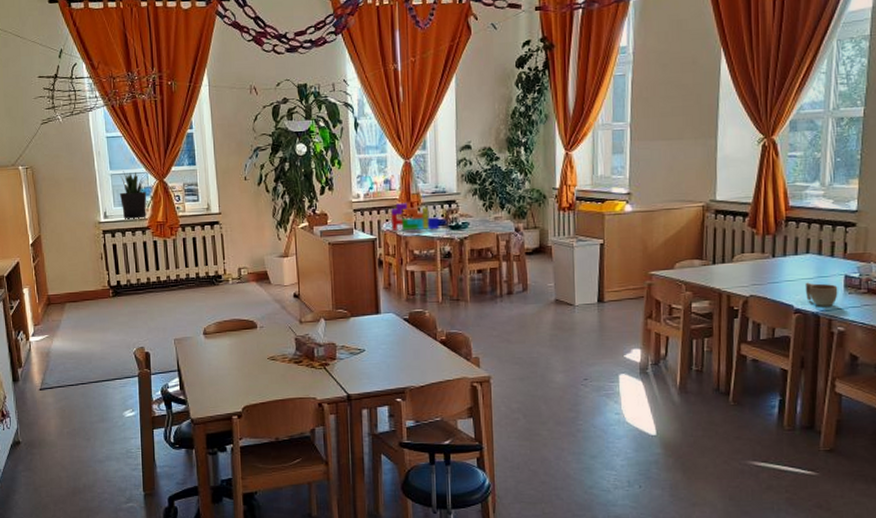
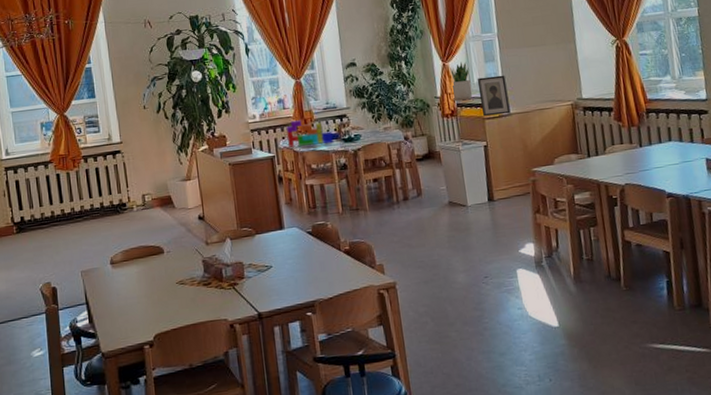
planter: present [119,171,147,219] -> none [20,108,49,155]
planter: none [571,151,595,194] -> present [450,61,473,102]
picture frame: none [601,169,634,213] -> present [477,75,511,117]
cup: present [805,282,838,306] -> none [672,167,703,189]

